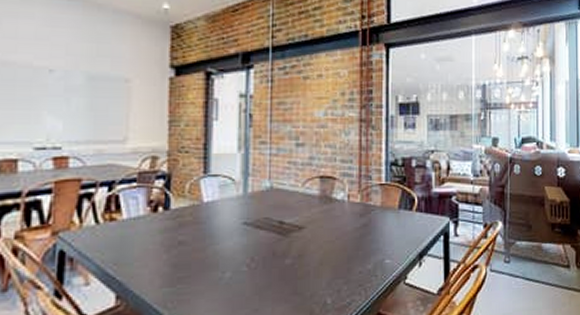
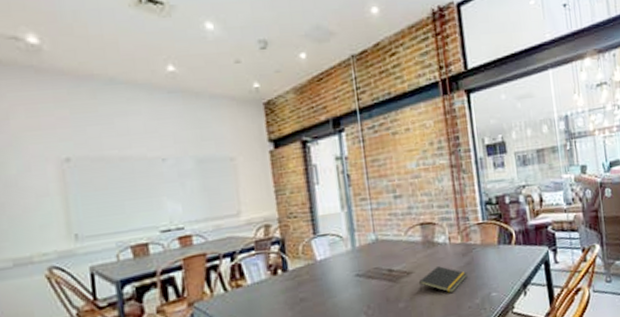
notepad: none [311,225,362,254] -> present [419,266,467,293]

